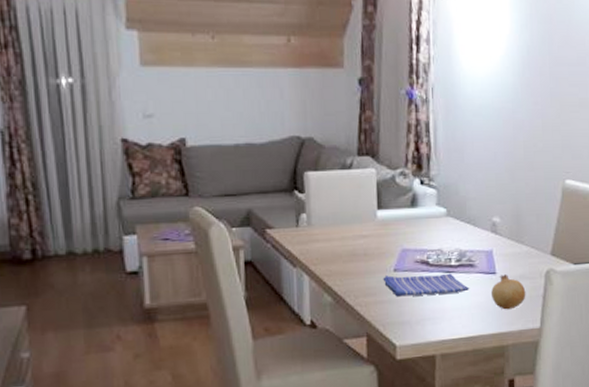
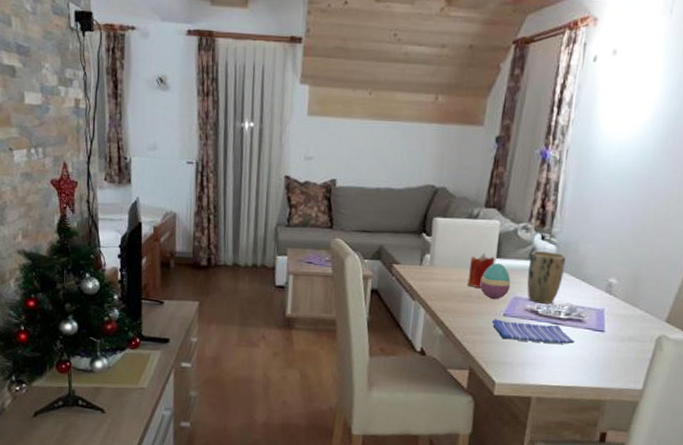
candle: none [350,205,377,244] -> present [467,253,495,288]
decorative egg: none [364,214,397,256] -> present [480,262,511,300]
plant pot: none [411,196,448,253] -> present [526,251,566,304]
fruit: present [491,274,526,310] -> none [596,334,633,368]

